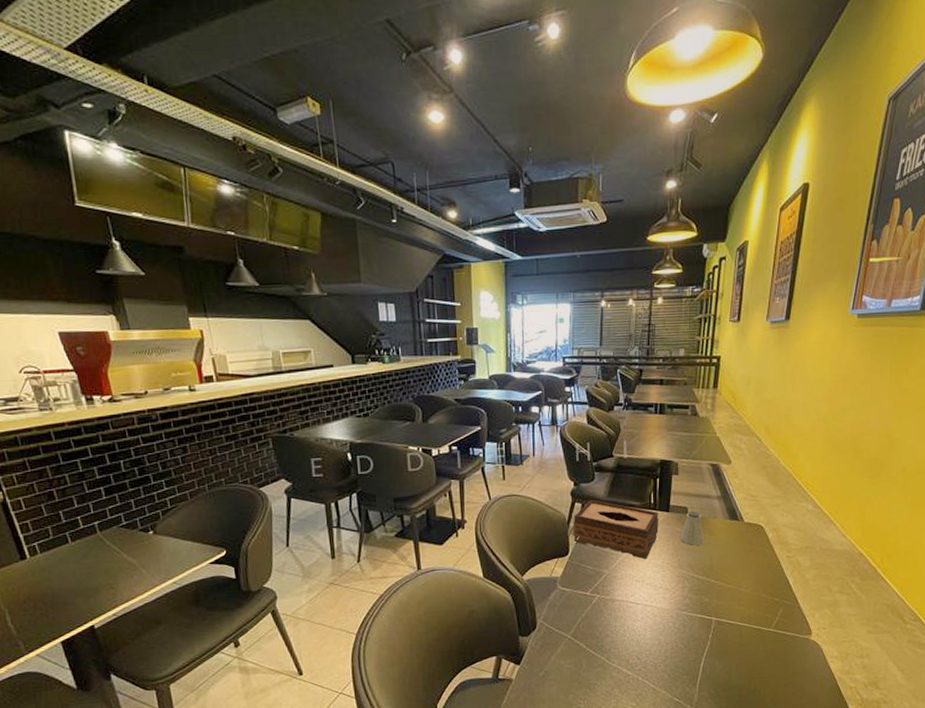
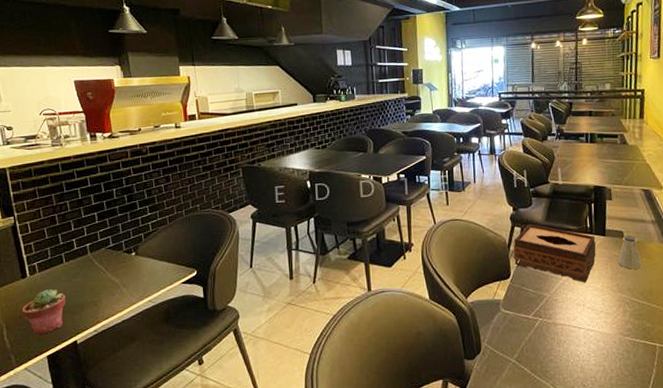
potted succulent: none [25,570,77,620] -> present [21,288,66,335]

